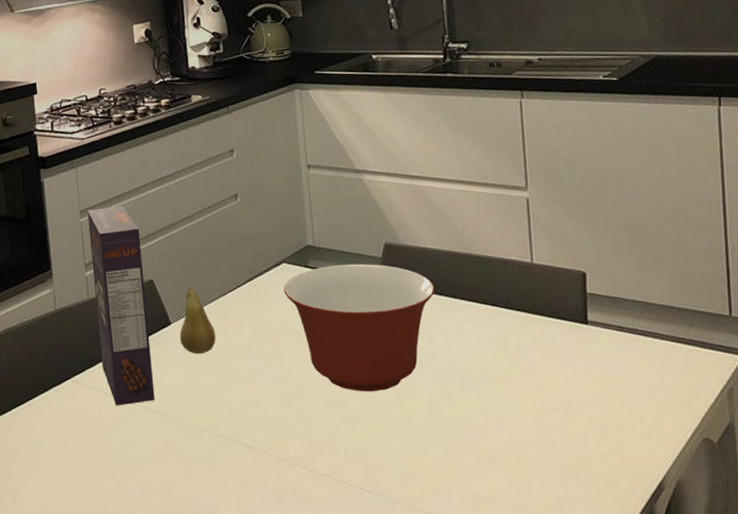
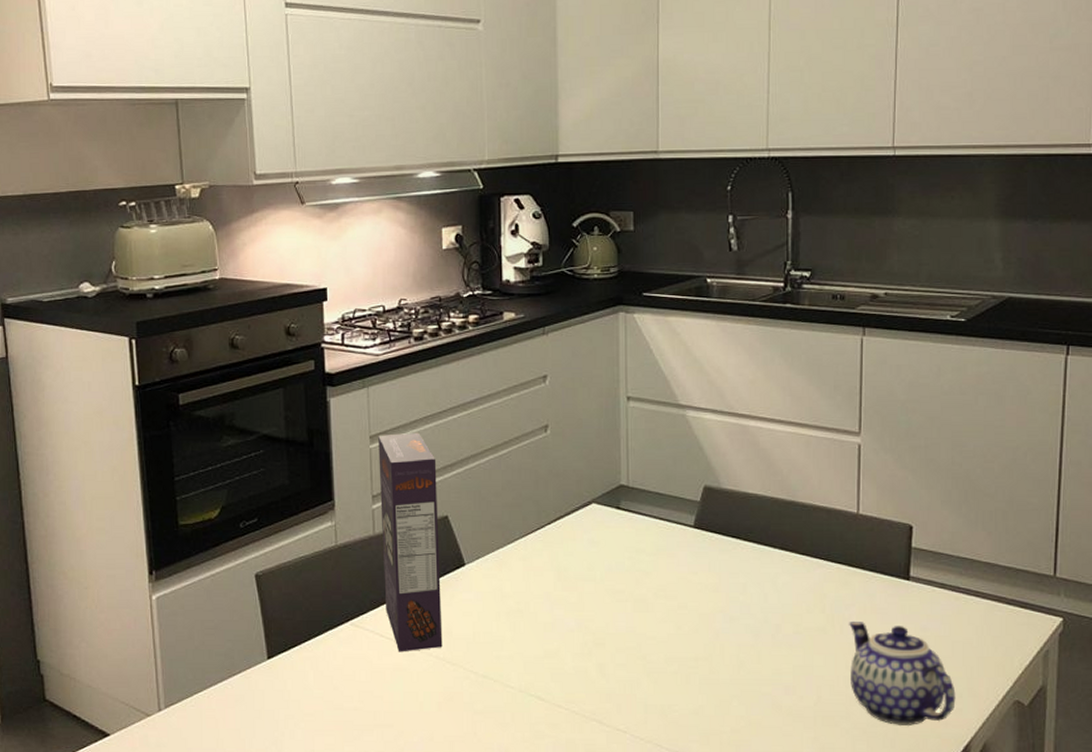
fruit: present [179,287,216,354] -> none [473,526,514,599]
mixing bowl: present [283,263,435,392] -> none [591,507,754,645]
teapot: none [533,365,645,465] -> present [849,622,956,725]

